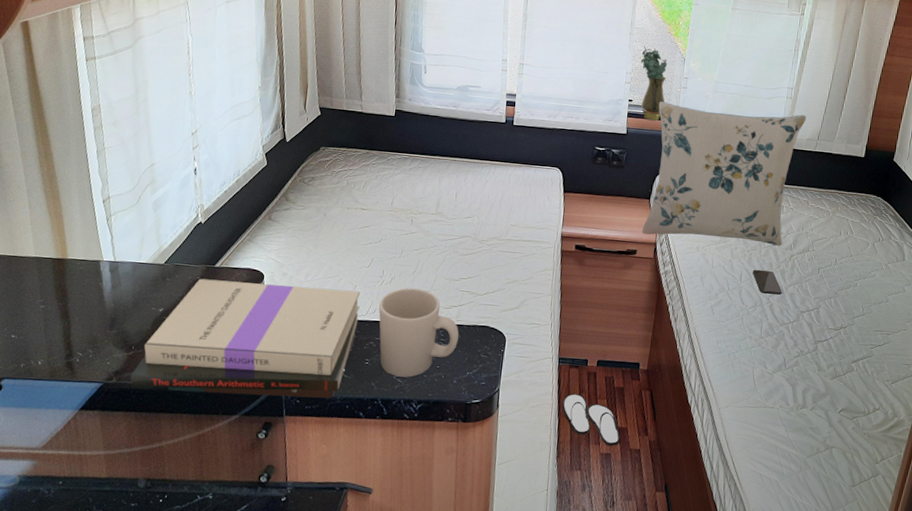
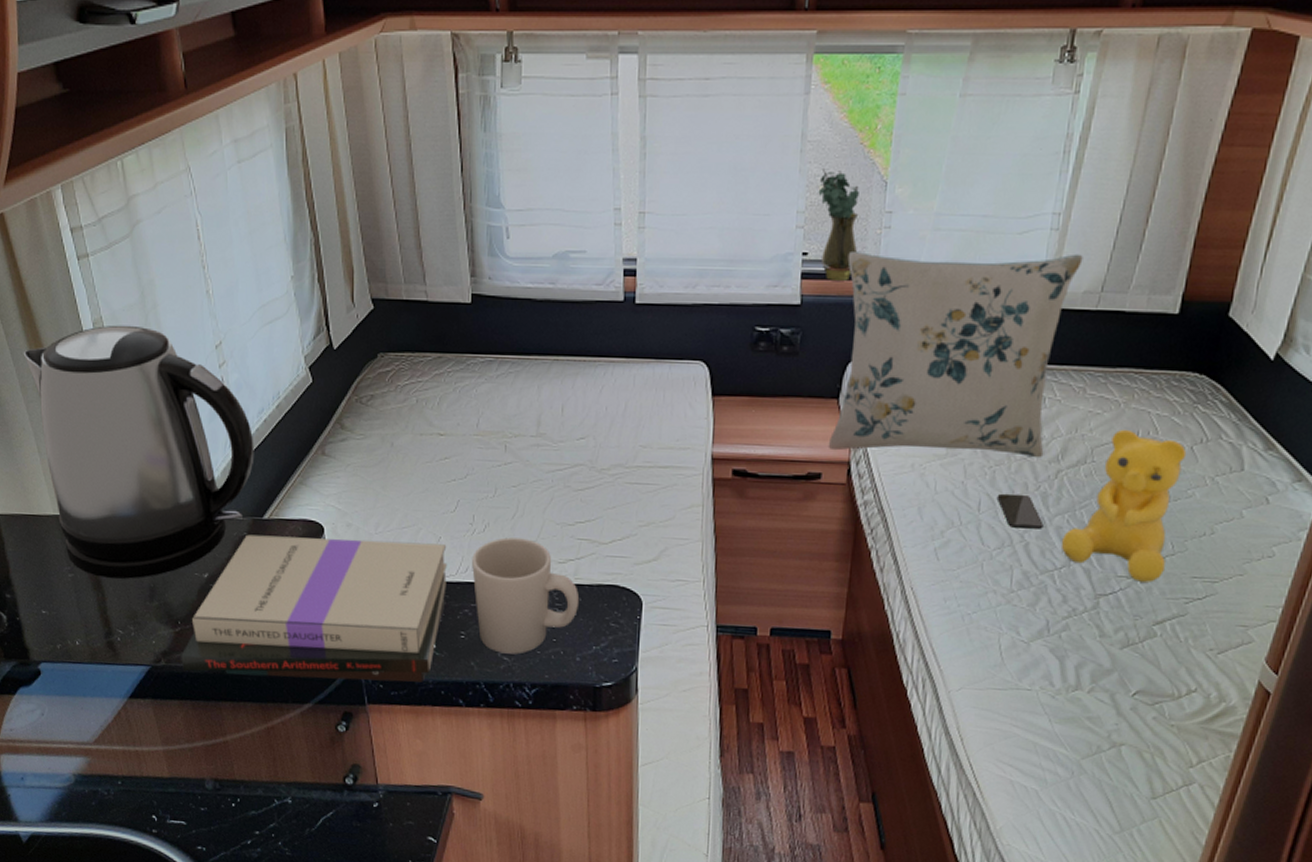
kettle: none [27,112,215,311] -> present [23,325,254,579]
slippers: present [562,393,620,446] -> none [724,673,807,742]
teddy bear: none [793,229,871,334] -> present [1061,429,1187,582]

